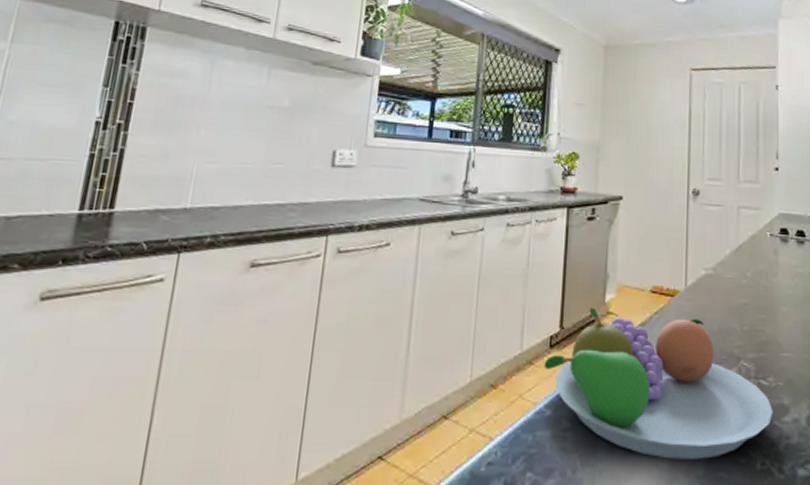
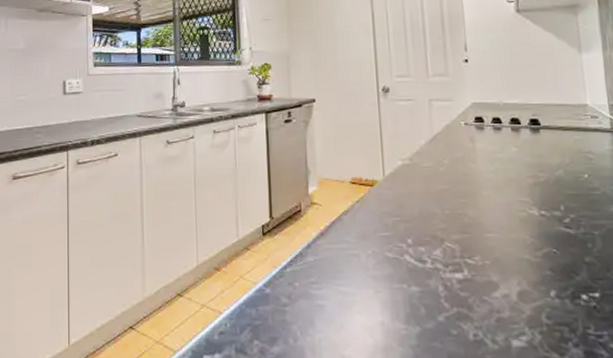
fruit bowl: present [544,308,773,459] -> none [259,200,482,331]

